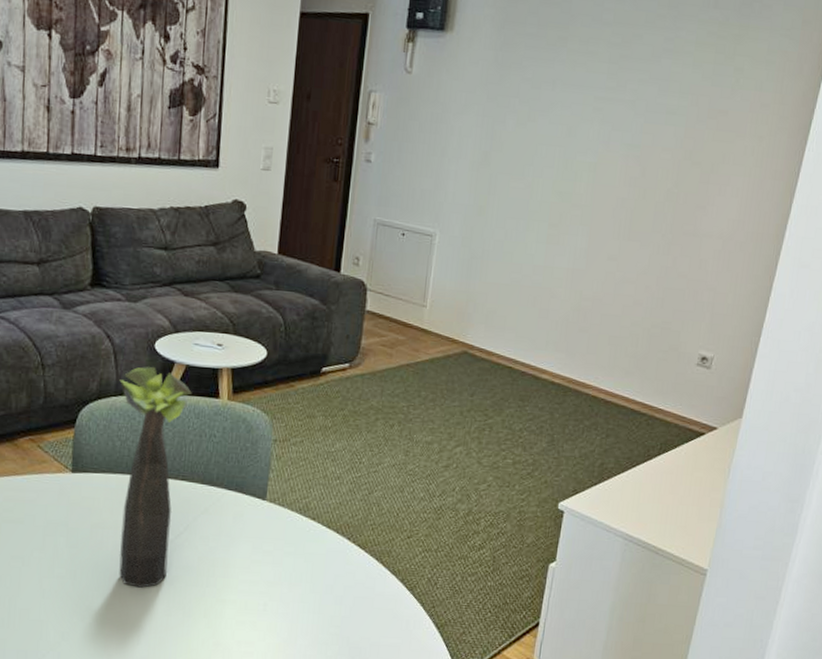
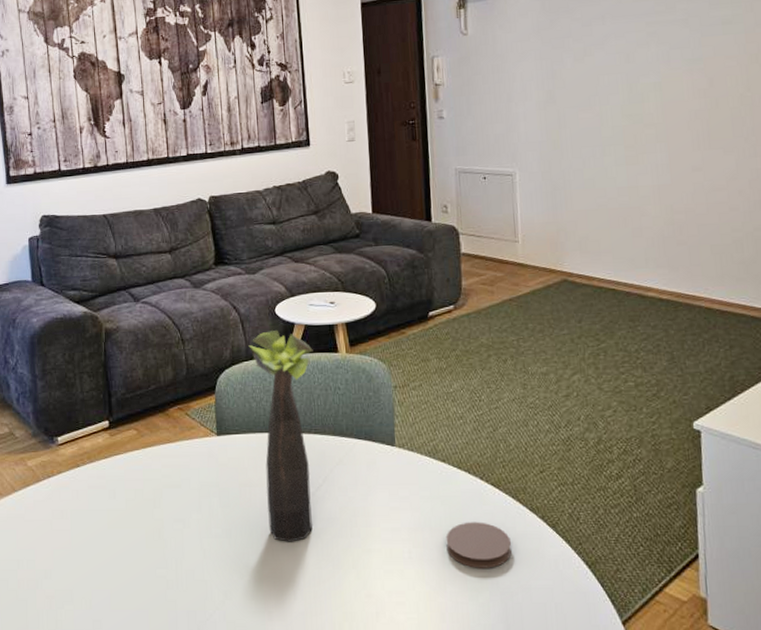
coaster: none [303,579,368,625] -> present [446,522,512,568]

